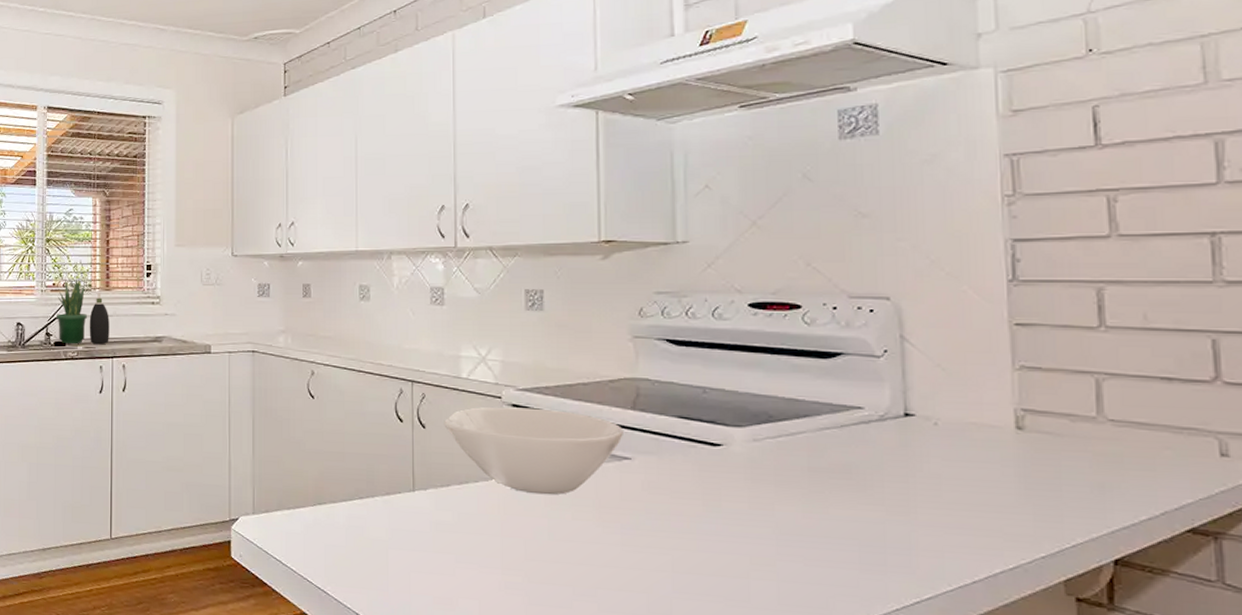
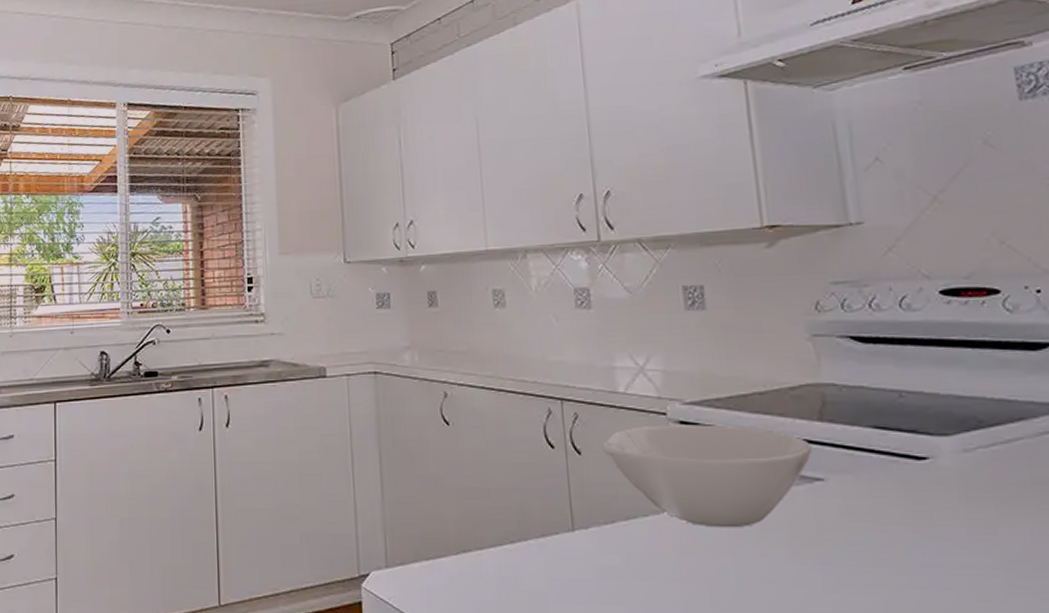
planter: present [56,280,88,344] -> none [145,298,182,374]
soap dispenser: present [89,292,109,345] -> none [184,311,208,373]

